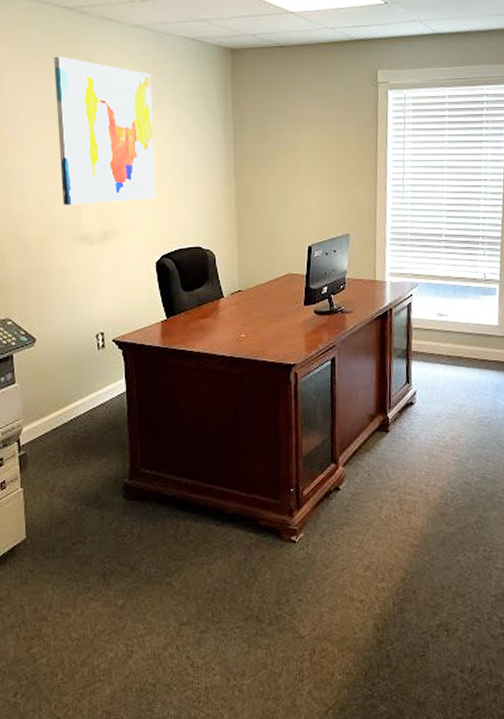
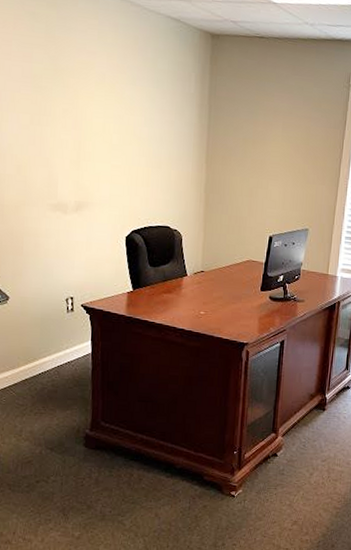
wall art: present [54,56,156,205] -> none [35,20,132,176]

